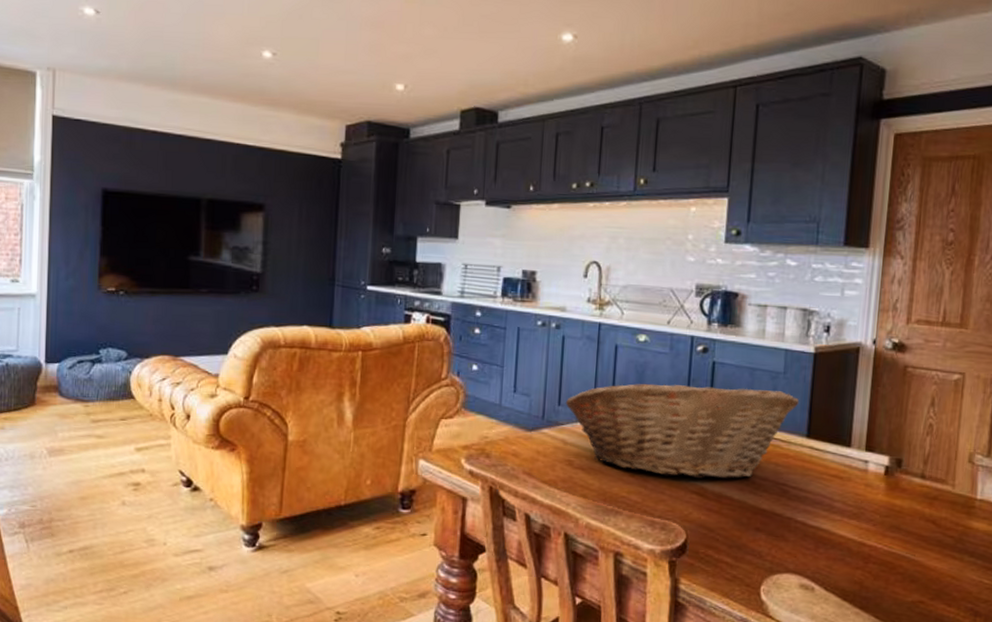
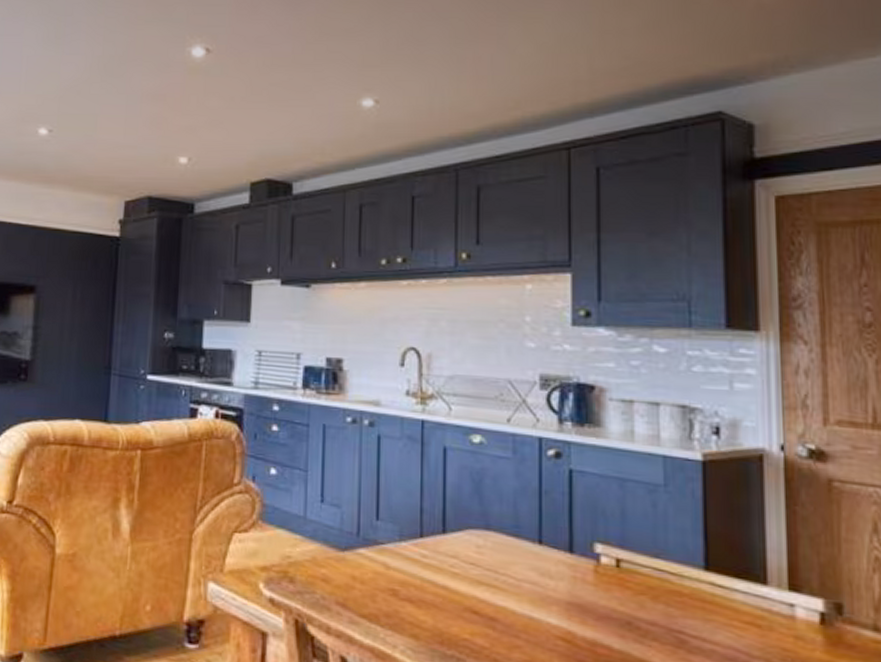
fruit basket: present [565,383,800,480] -> none [385,494,690,622]

